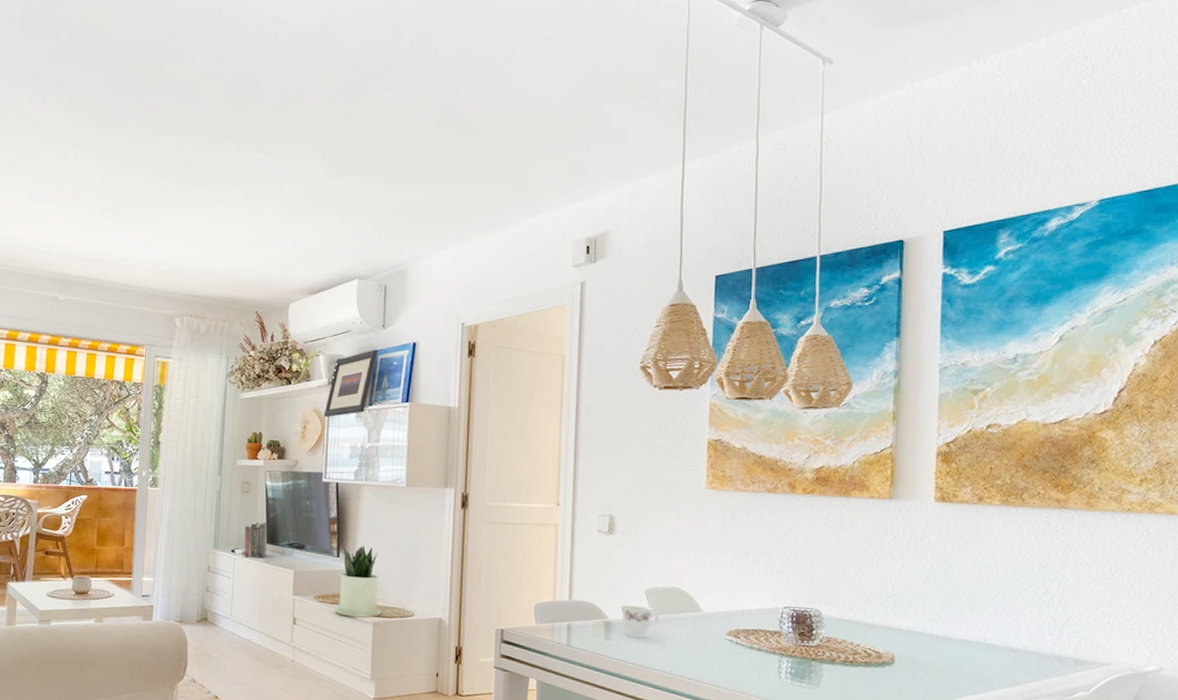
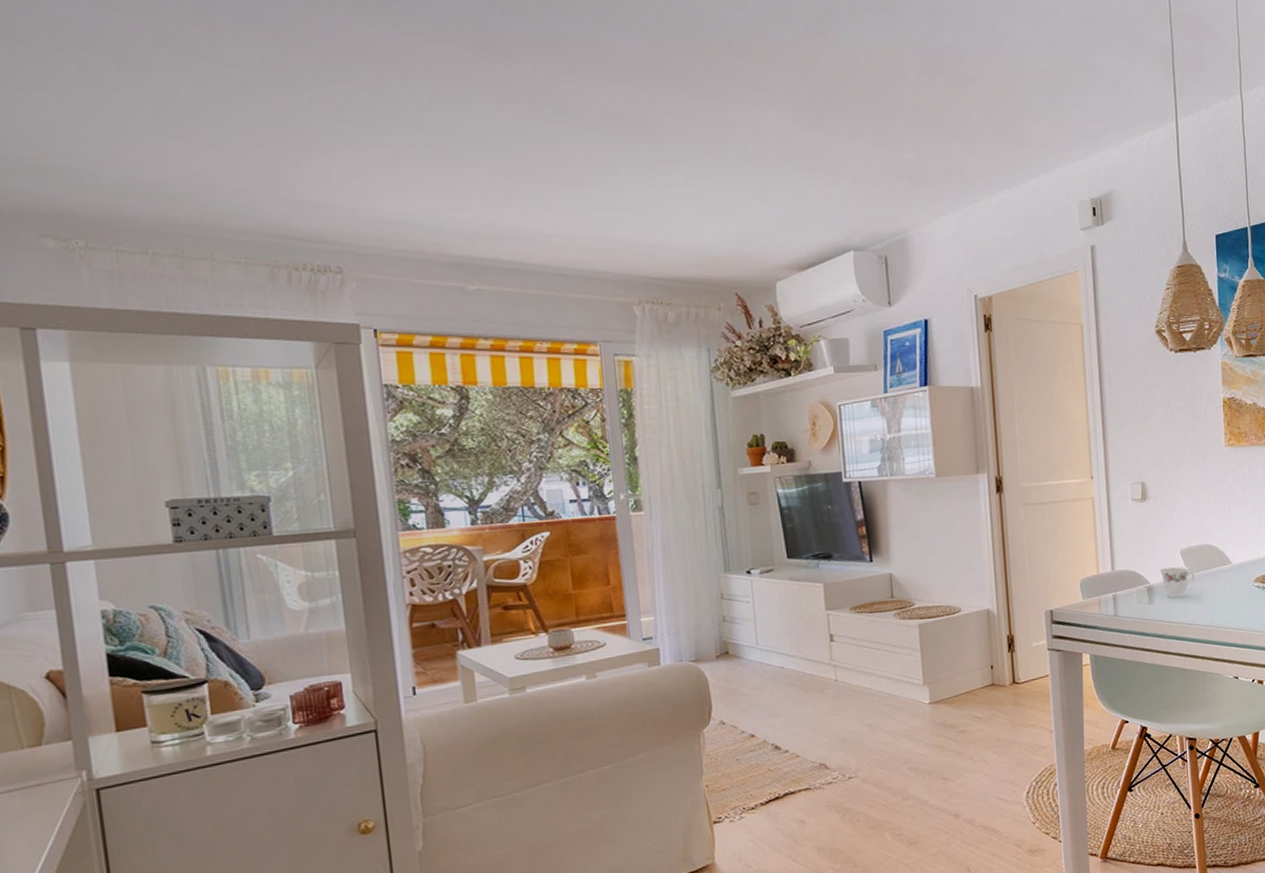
books: present [244,521,267,558] -> none [759,534,788,577]
picture frame: present [323,349,378,418] -> none [834,330,887,411]
planter: present [334,546,382,618] -> none [874,546,926,624]

